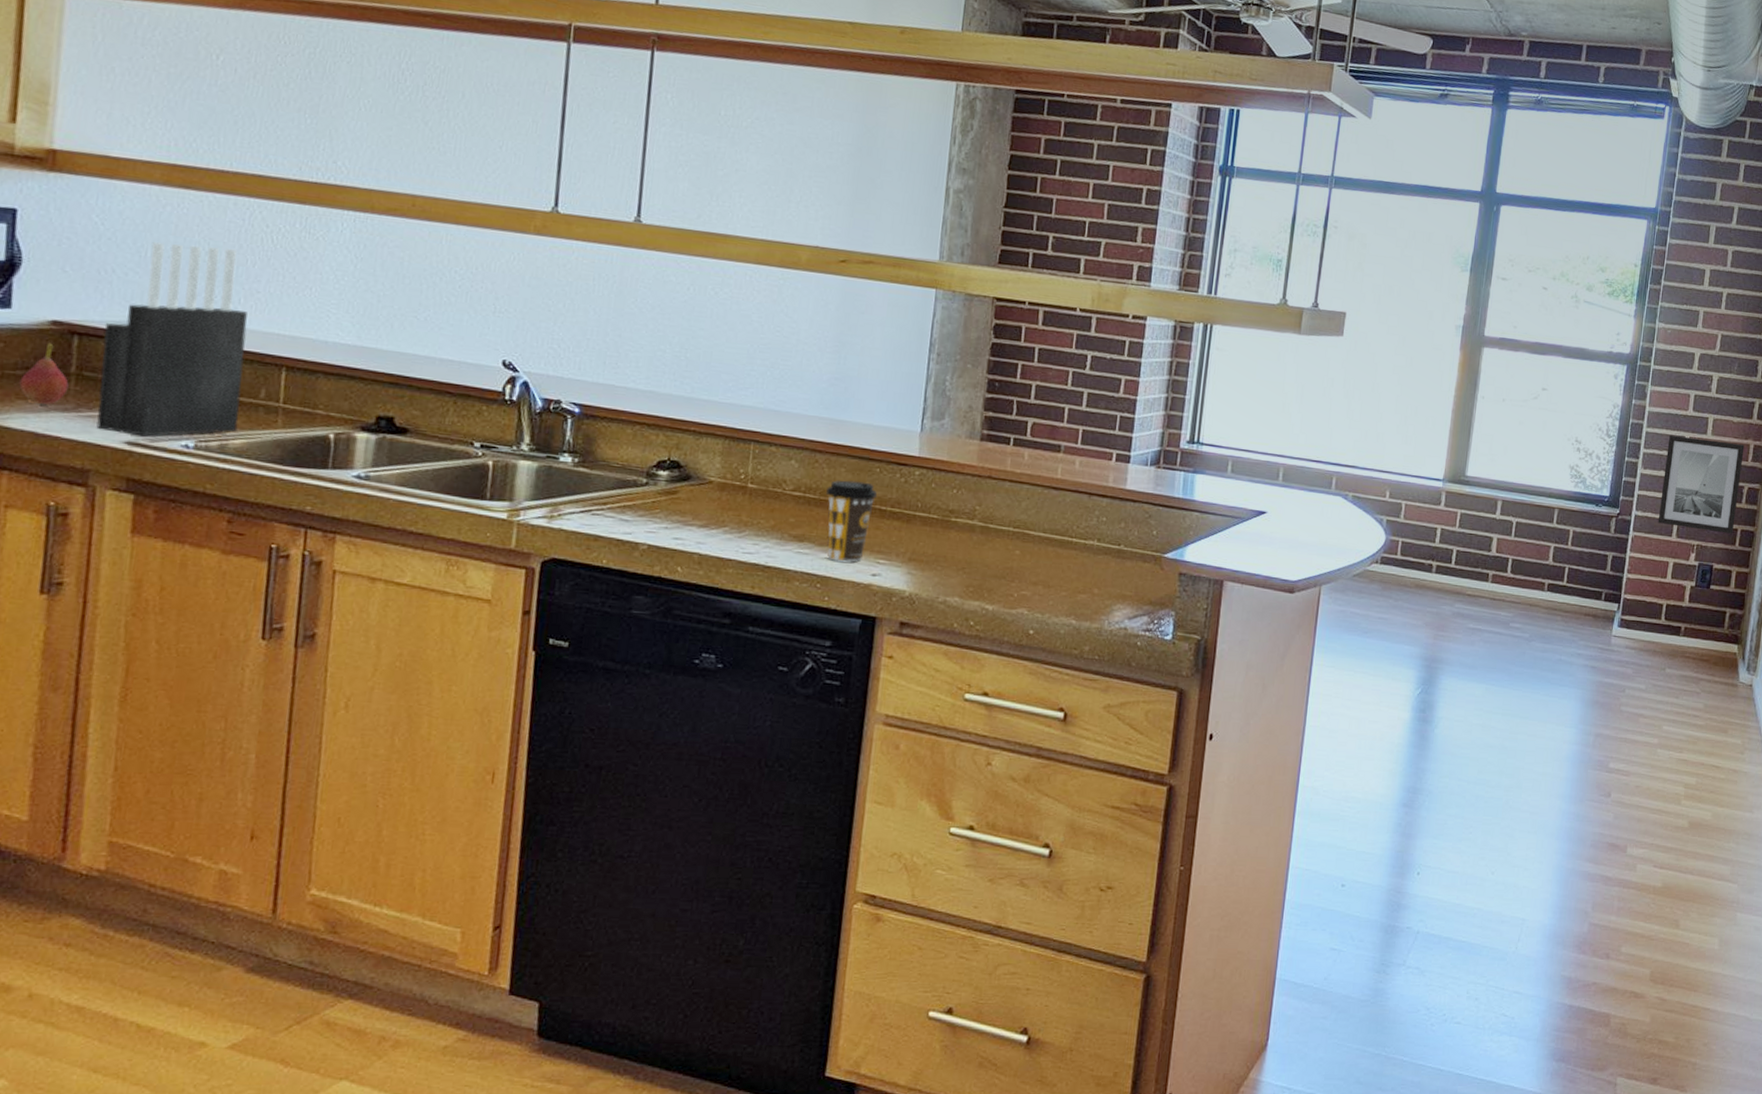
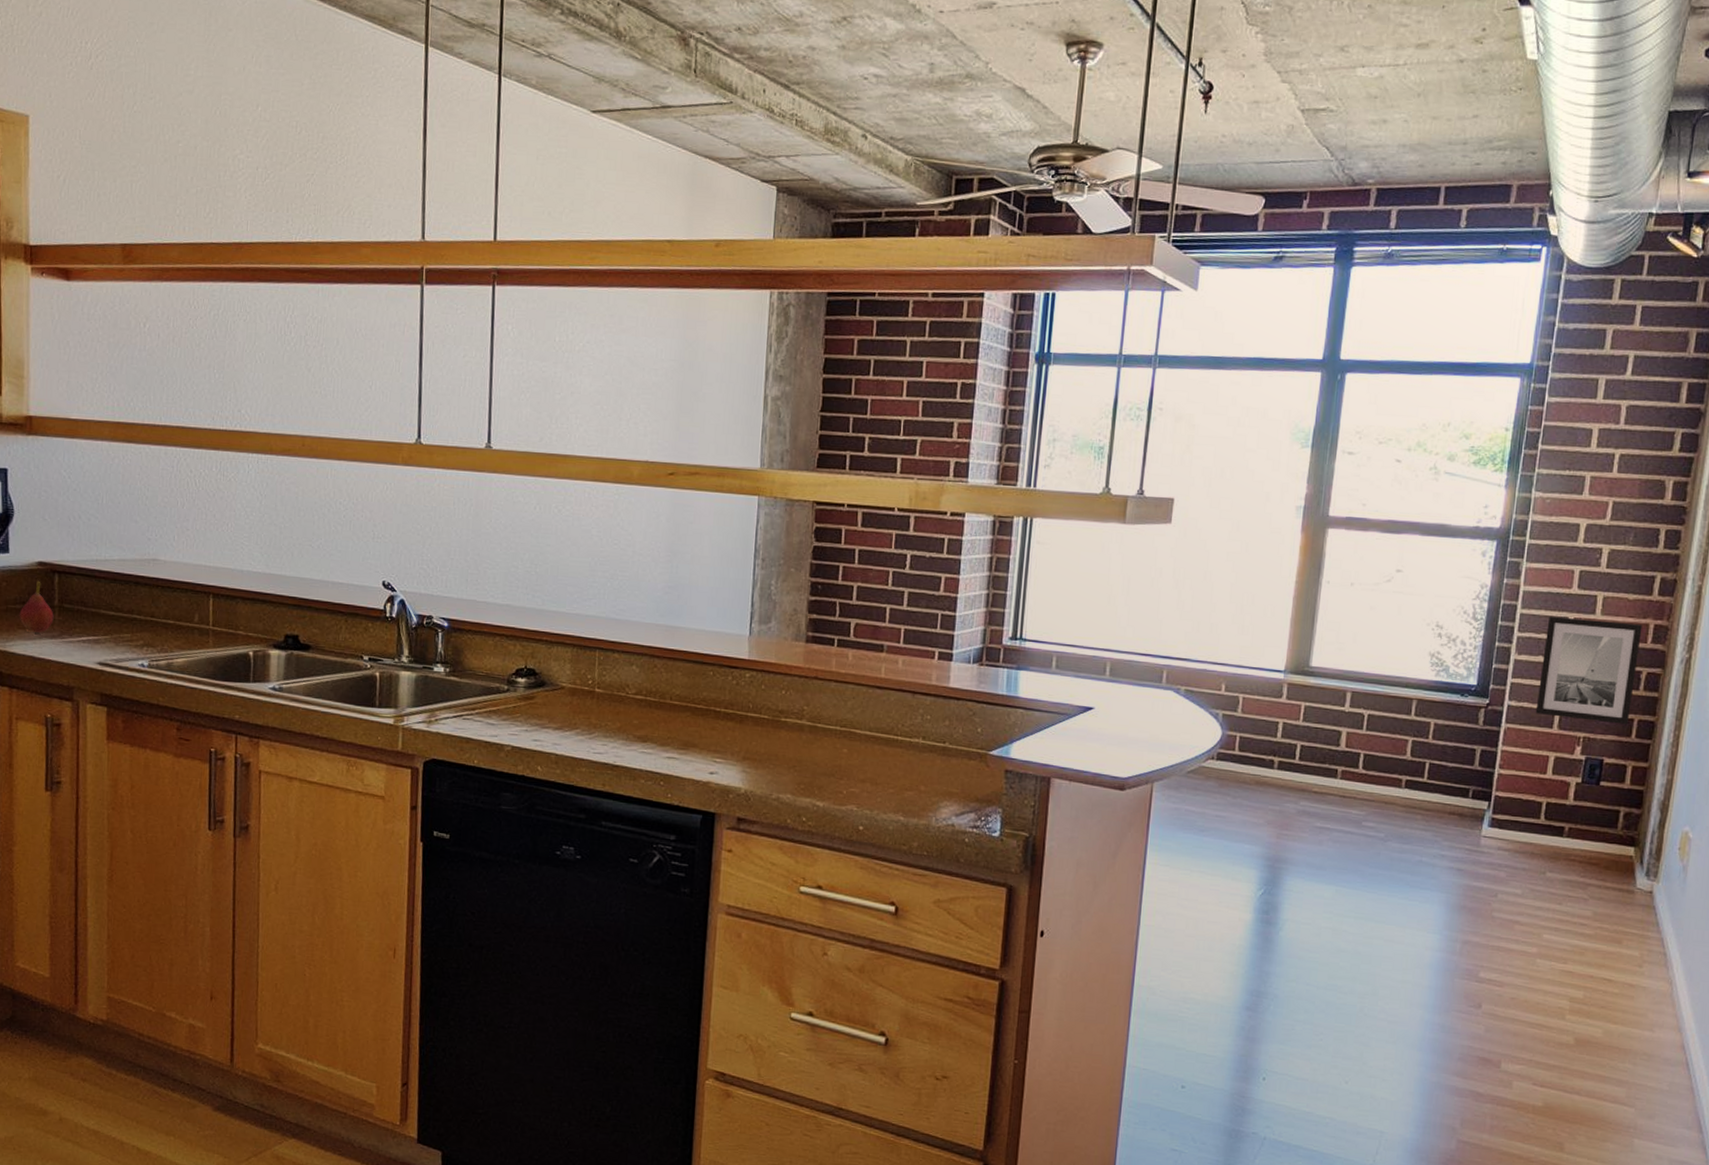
knife block: present [96,242,247,437] -> none [75,491,181,658]
coffee cup: present [825,480,878,562] -> none [664,683,712,761]

